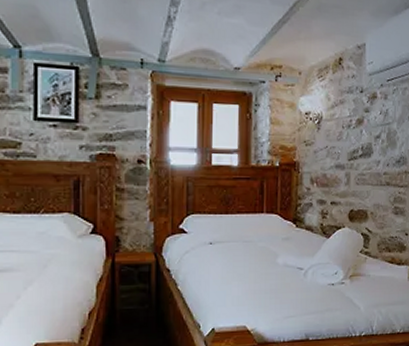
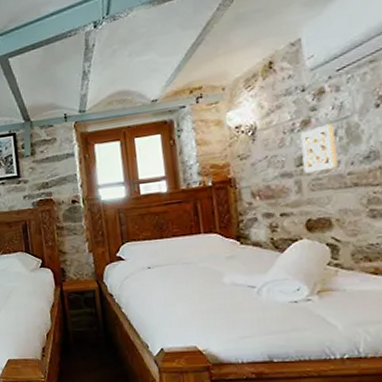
wall ornament: none [353,126,379,168] -> present [300,123,339,173]

